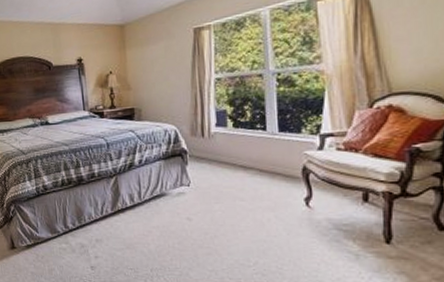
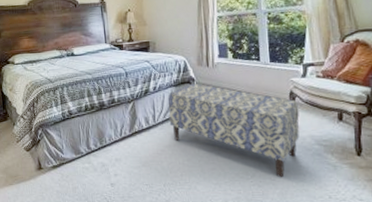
bench: none [155,156,314,267] -> present [168,83,299,178]

